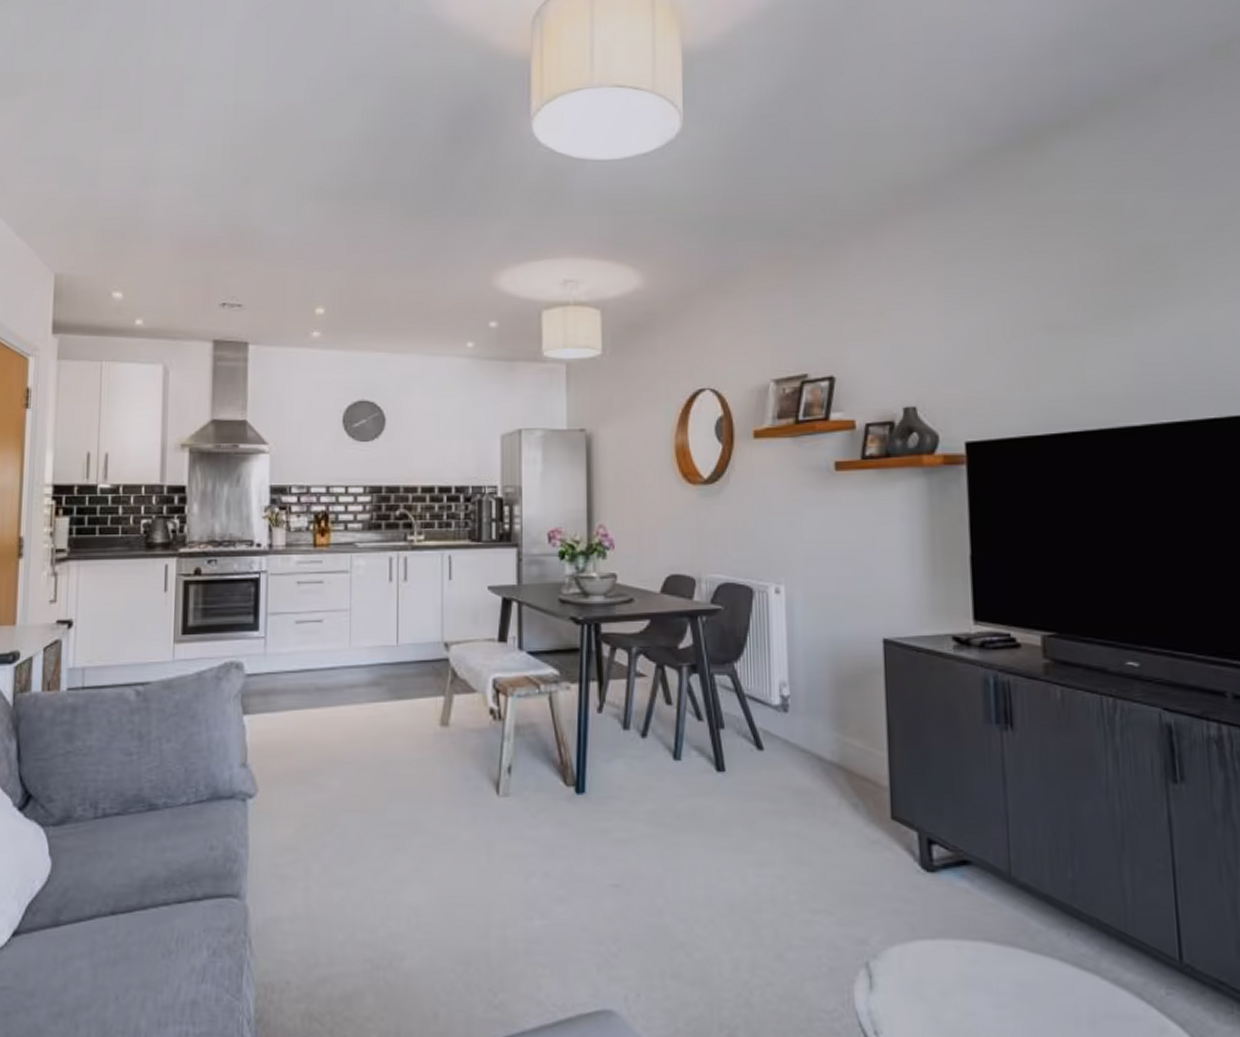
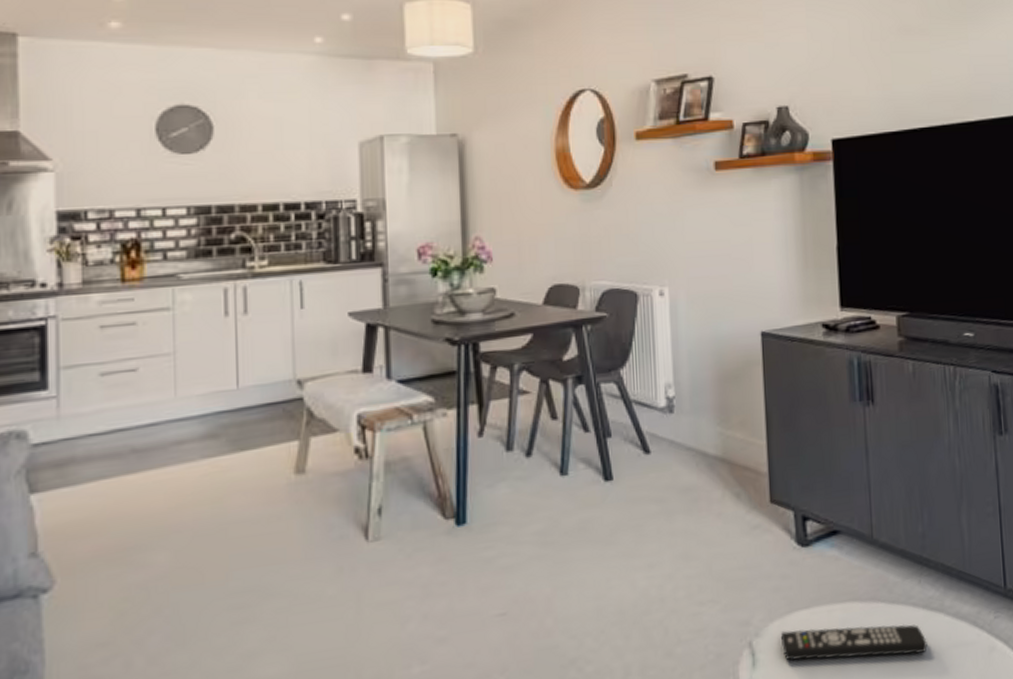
remote control: none [901,957,1078,1017] -> present [780,624,928,661]

